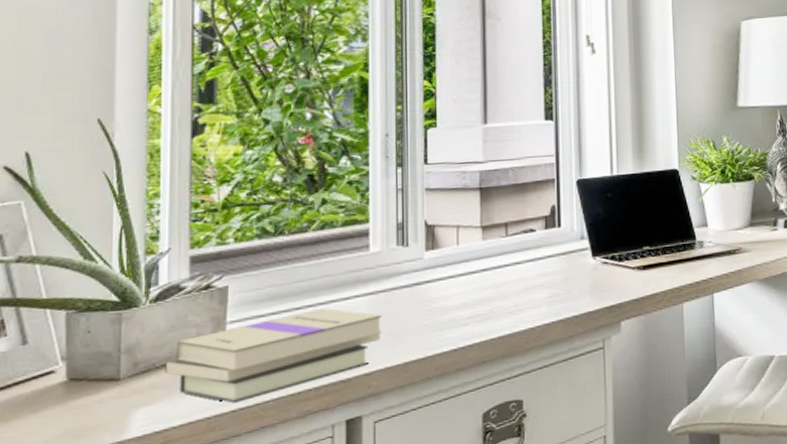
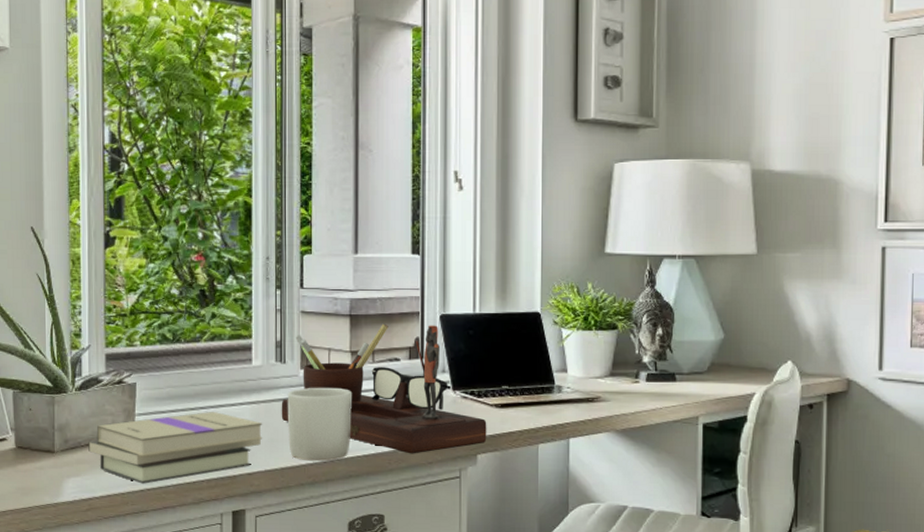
desk organizer: none [403,191,630,330] -> present [281,323,487,454]
mug: none [410,267,484,352] -> present [287,387,352,462]

